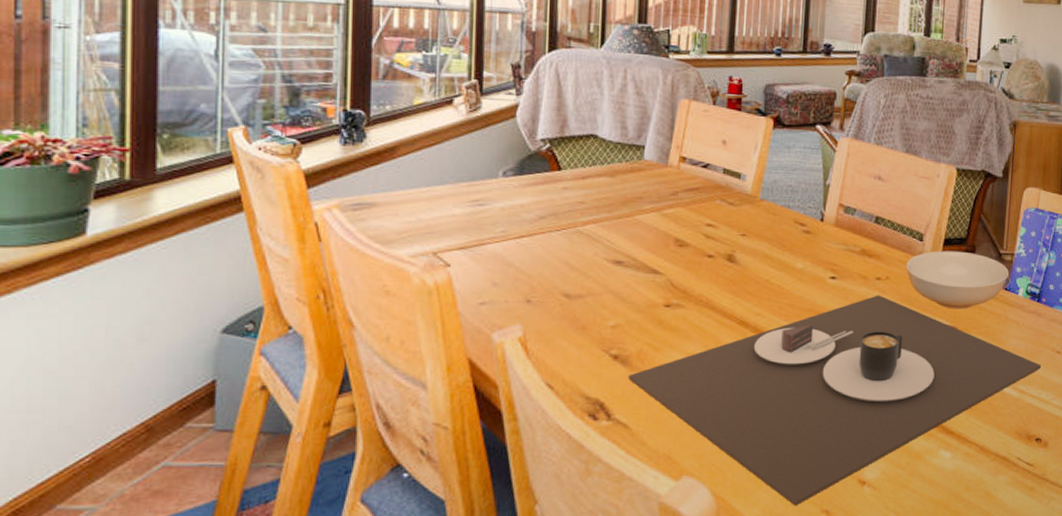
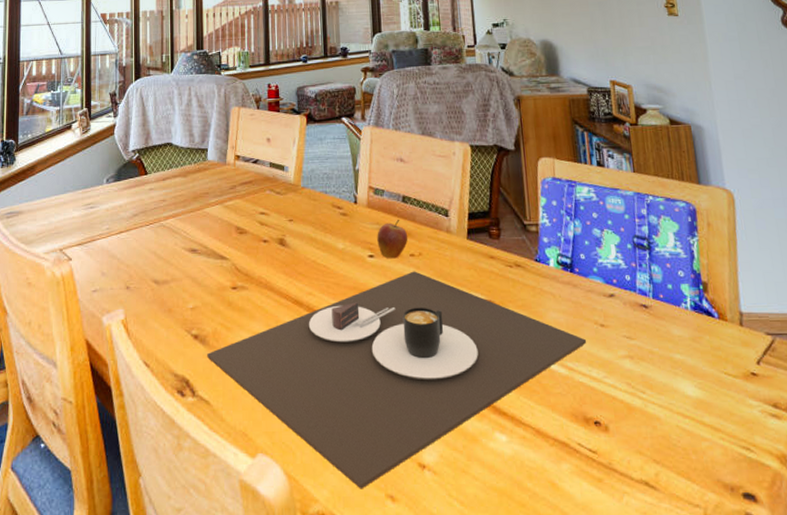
fruit: none [842,241,877,282] -> present [377,220,408,259]
bowl: present [906,251,1010,309] -> none [436,224,537,283]

